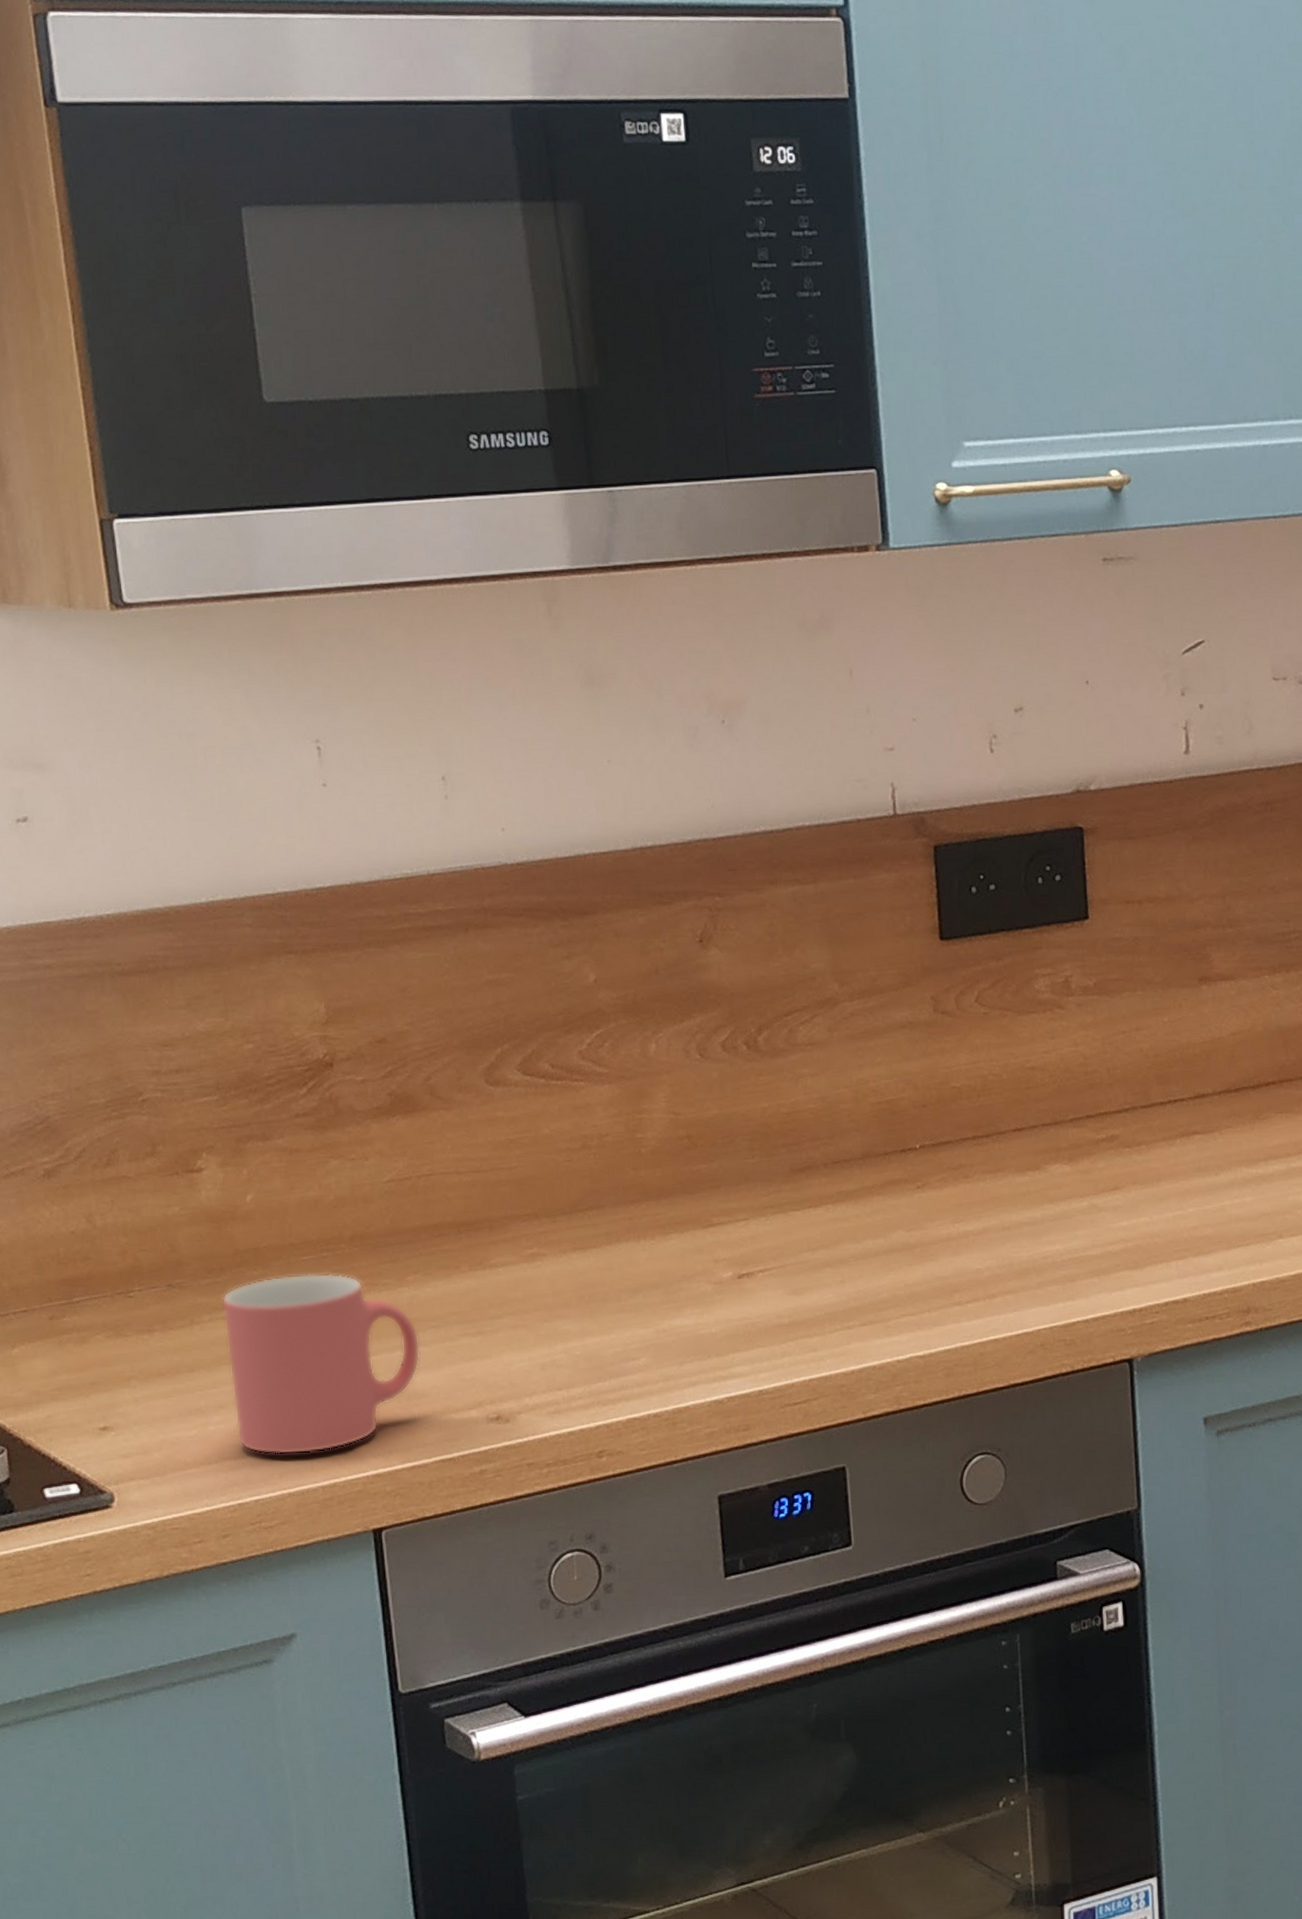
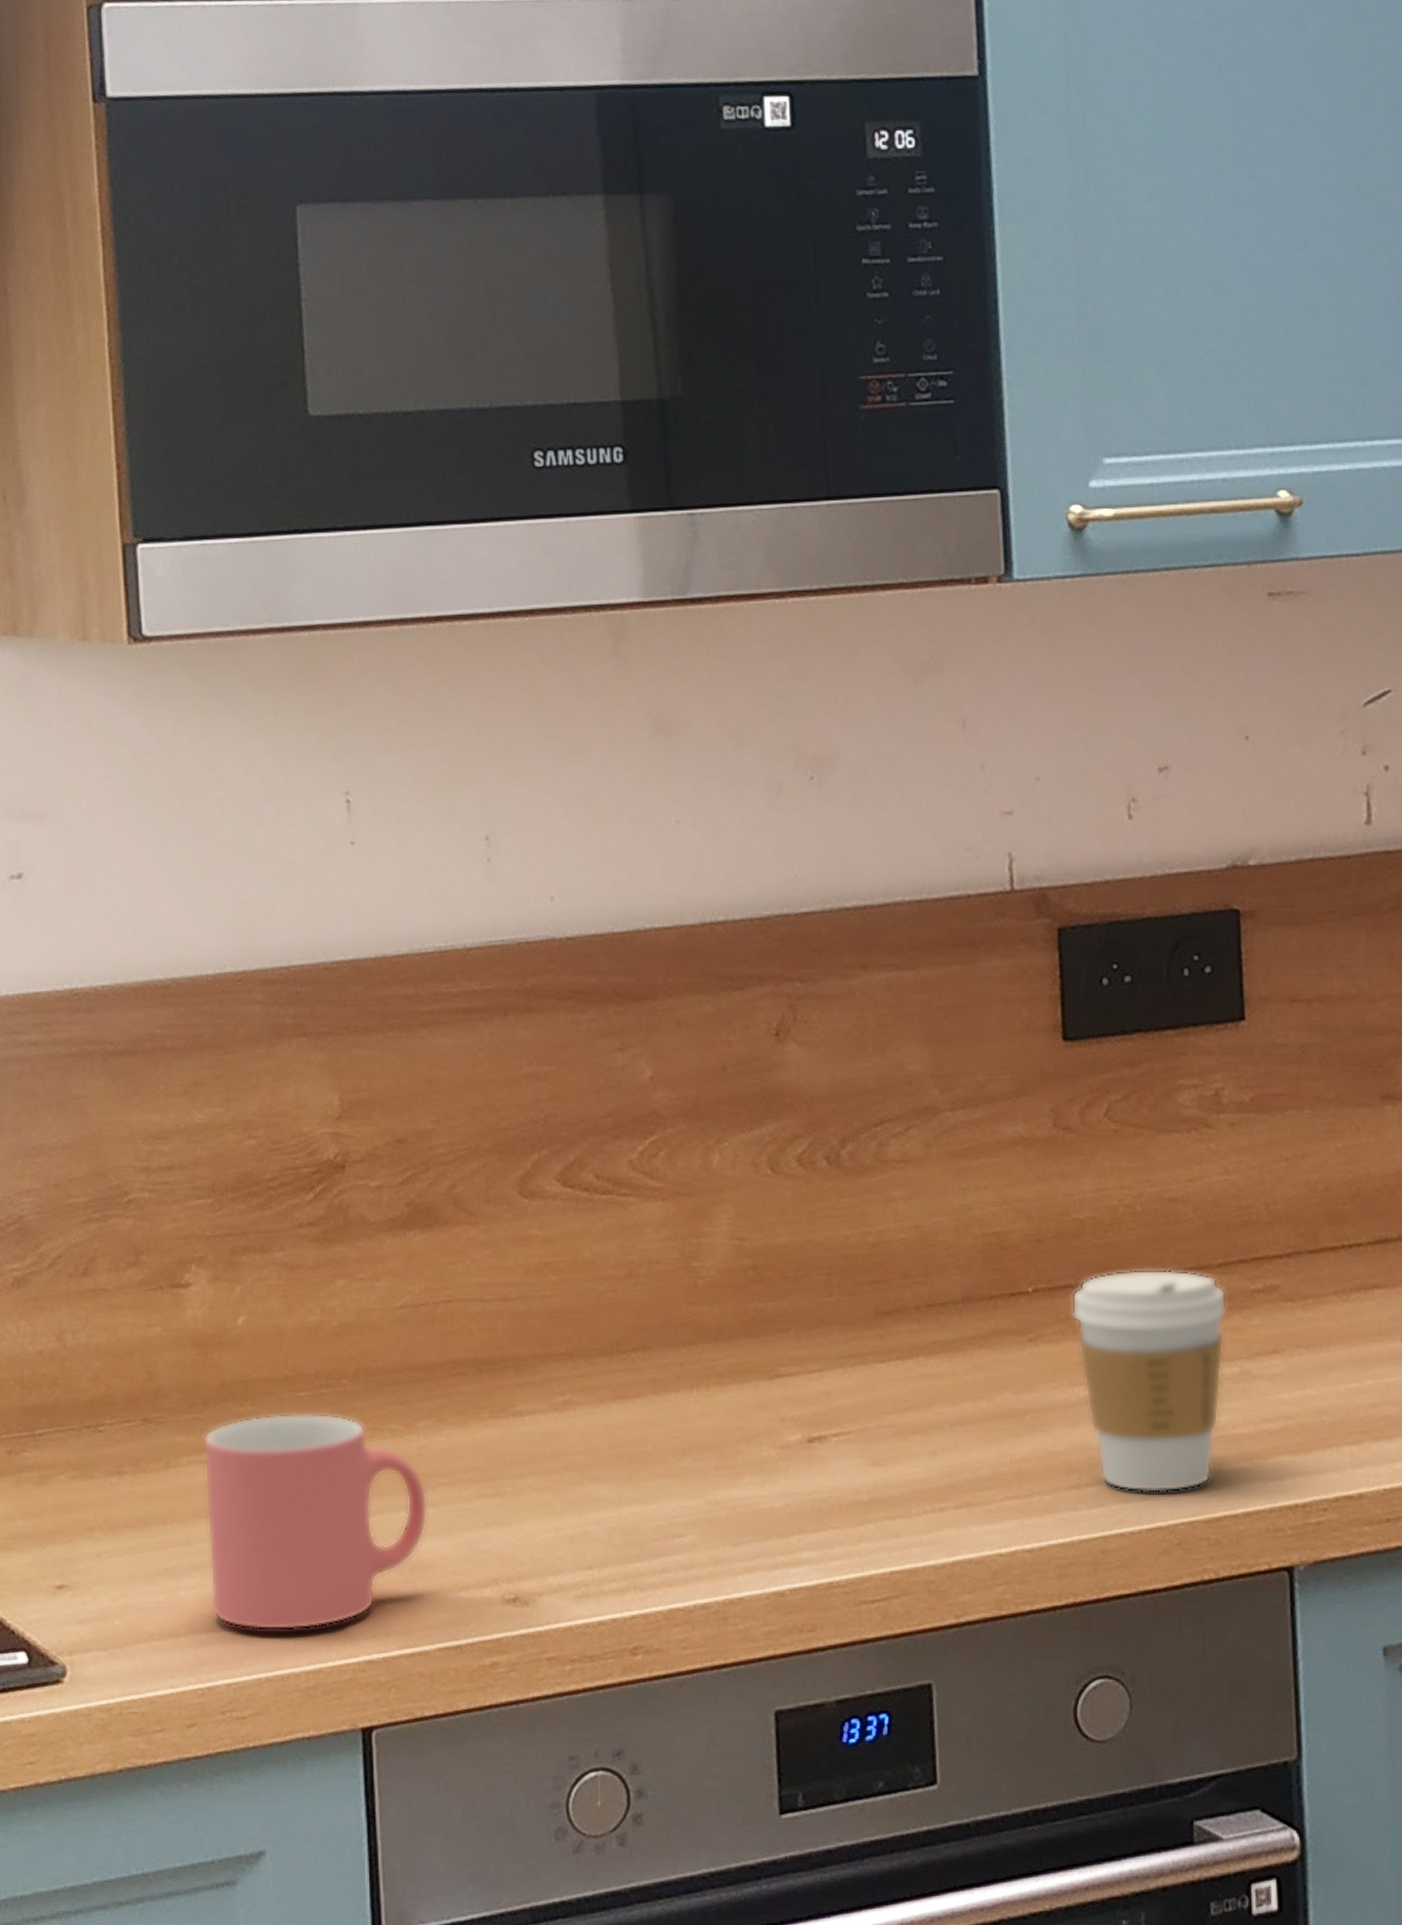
coffee cup: none [951,1125,1078,1306] -> present [1071,1269,1227,1493]

